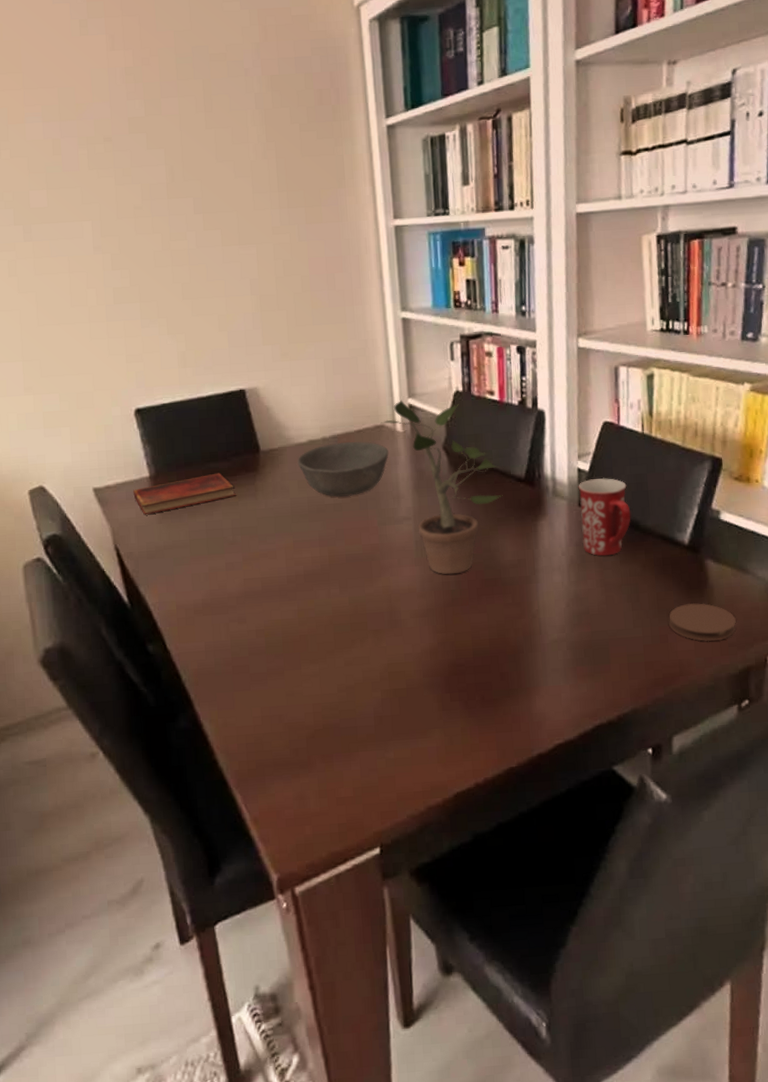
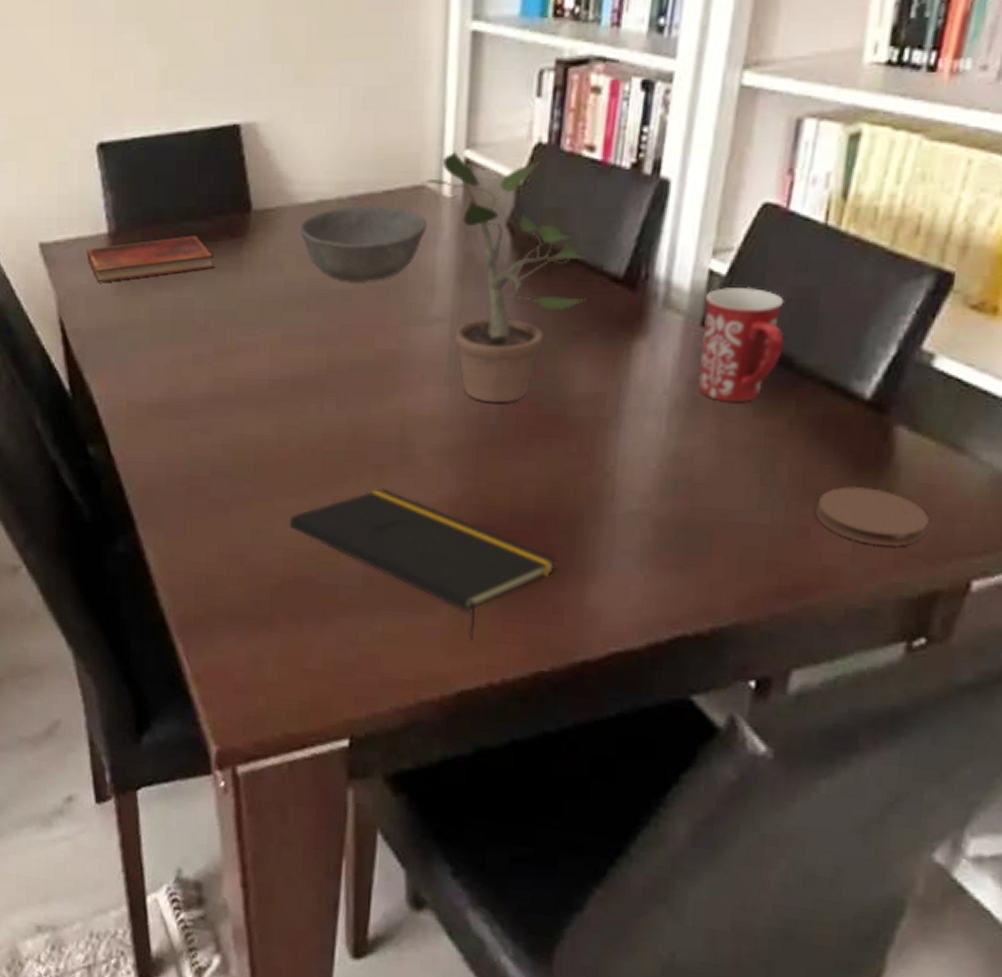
notepad: none [314,647,510,753] -> present [289,488,557,641]

